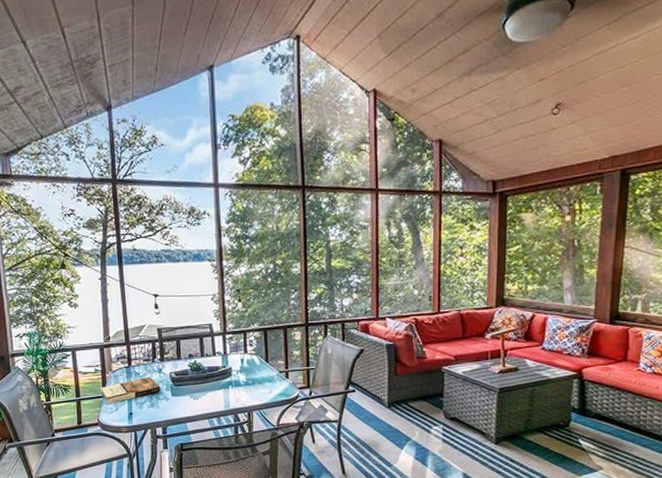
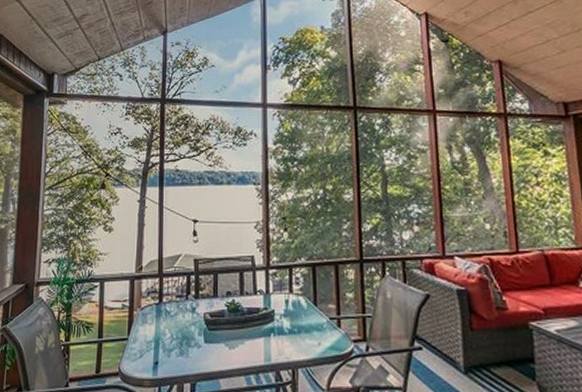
book: present [101,376,161,404] -> none [126,316,192,349]

